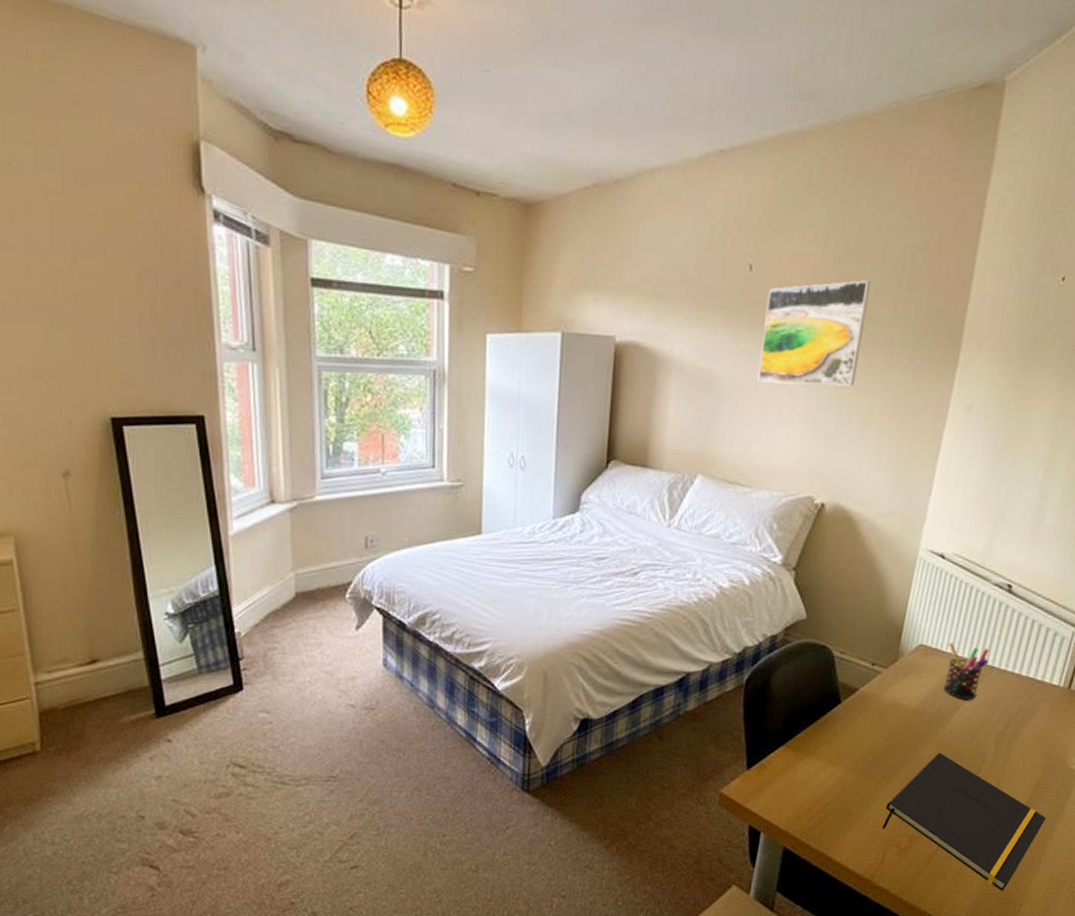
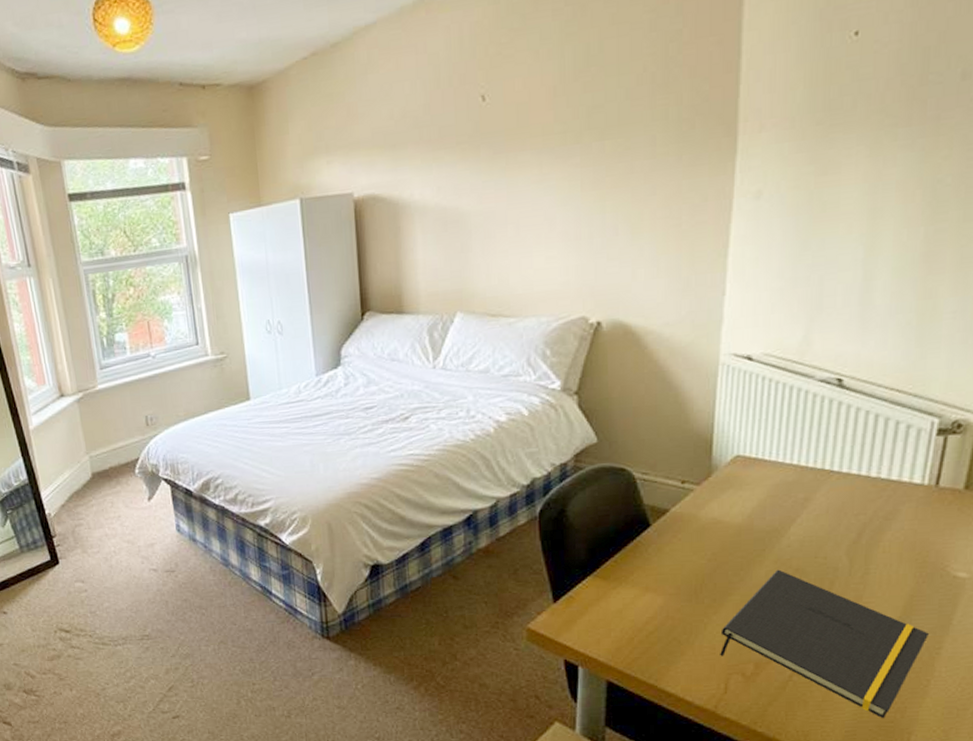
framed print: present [757,280,870,386] -> none [506,84,619,210]
pen holder: present [943,641,989,699] -> none [771,448,826,510]

